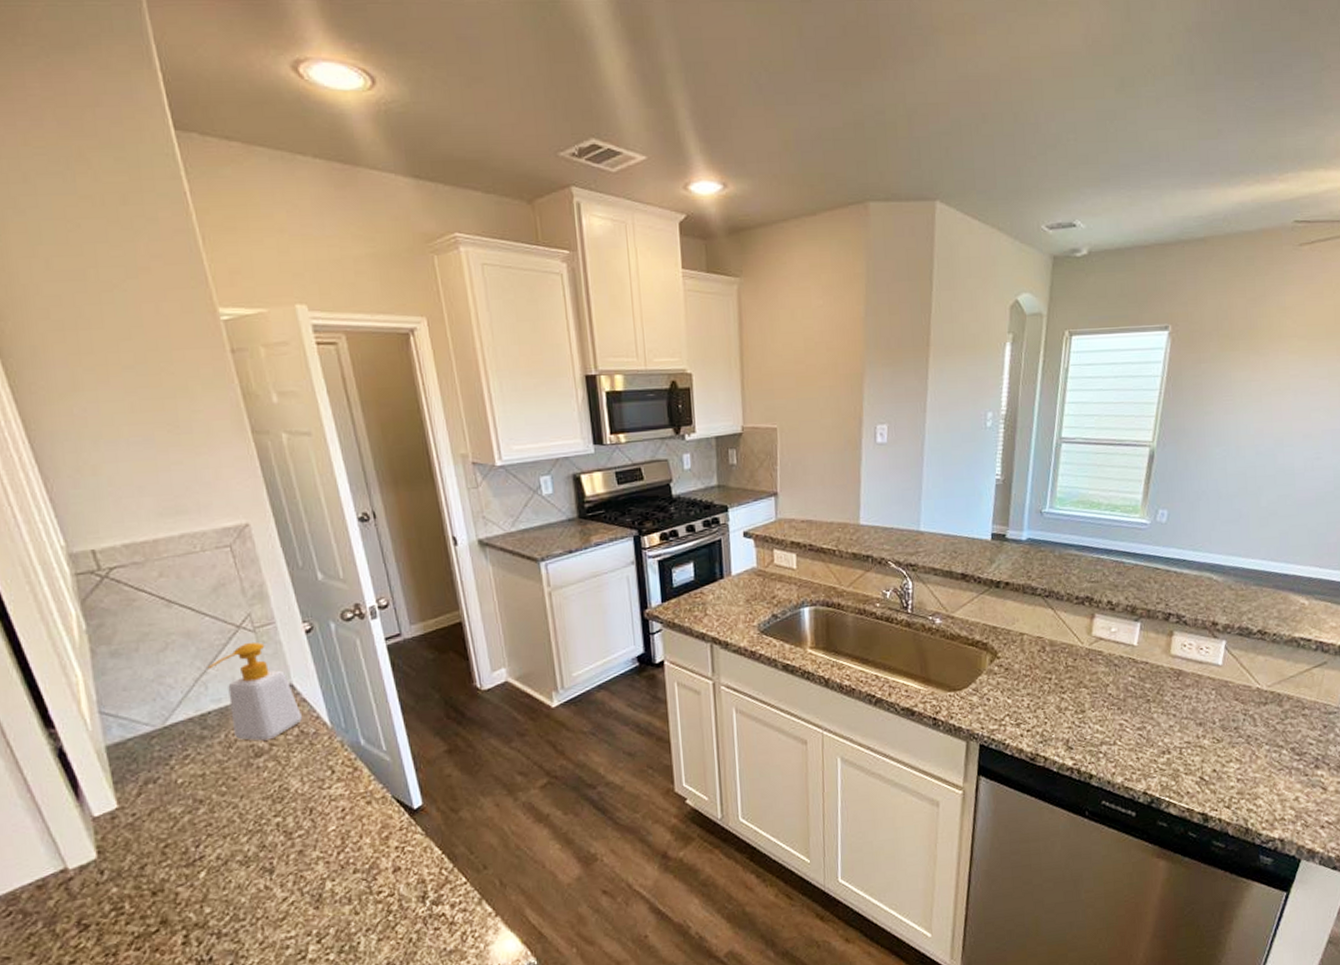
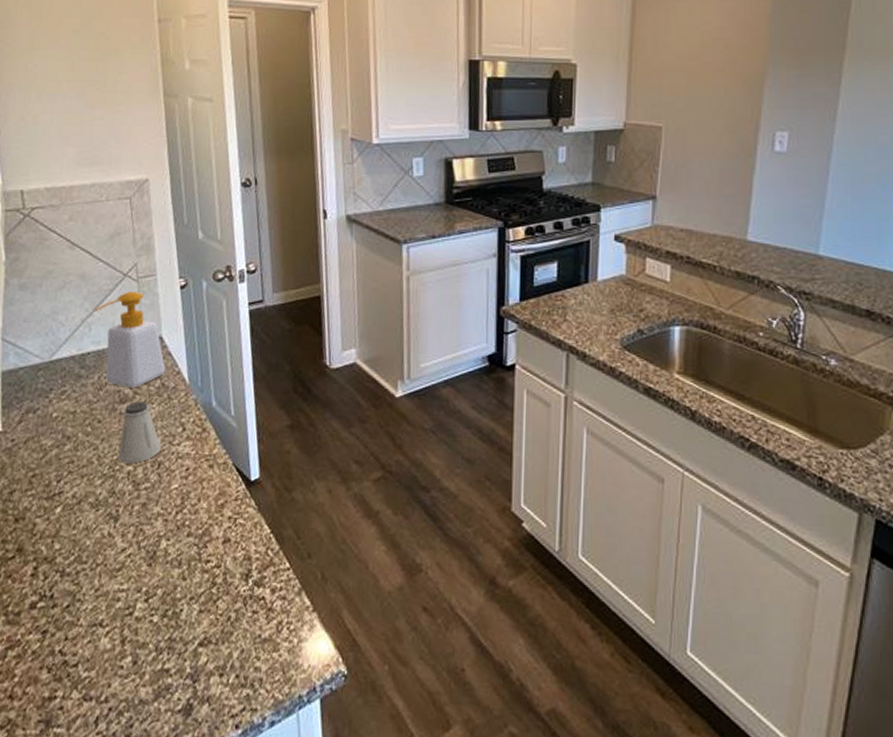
saltshaker: none [261,752,311,816] -> present [118,401,162,464]

